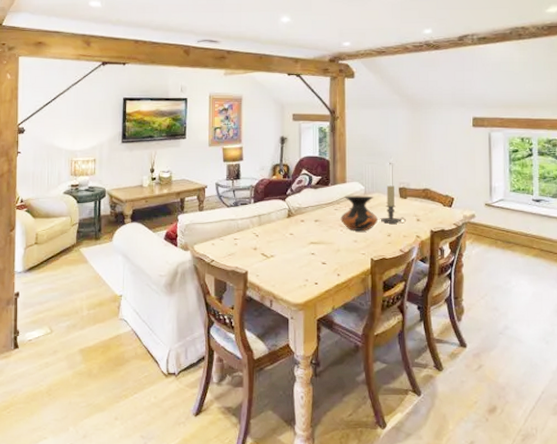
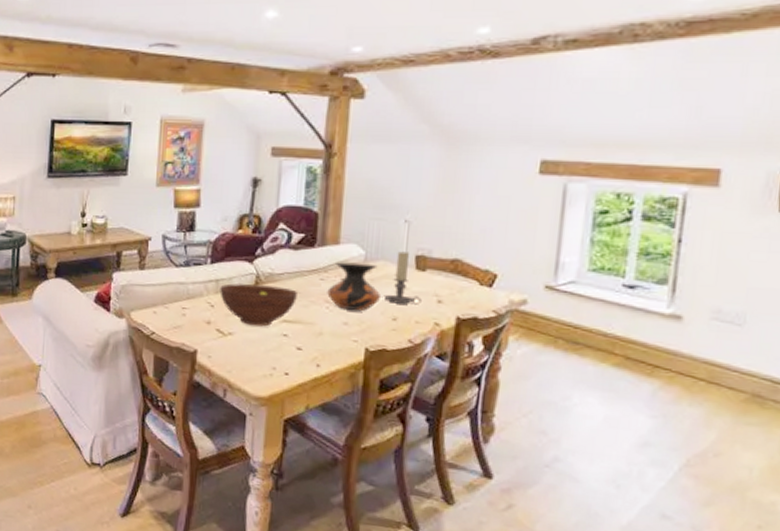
fruit bowl: none [262,217,319,249] -> present [220,283,297,327]

